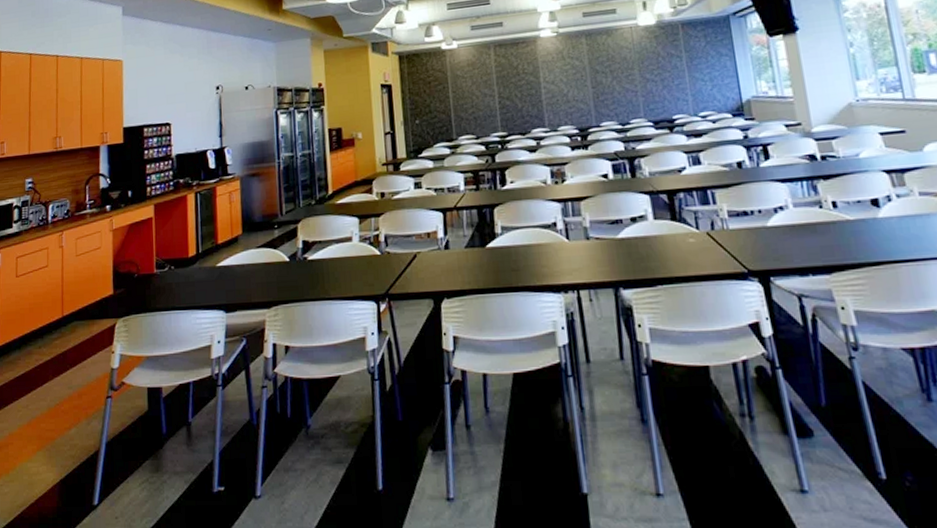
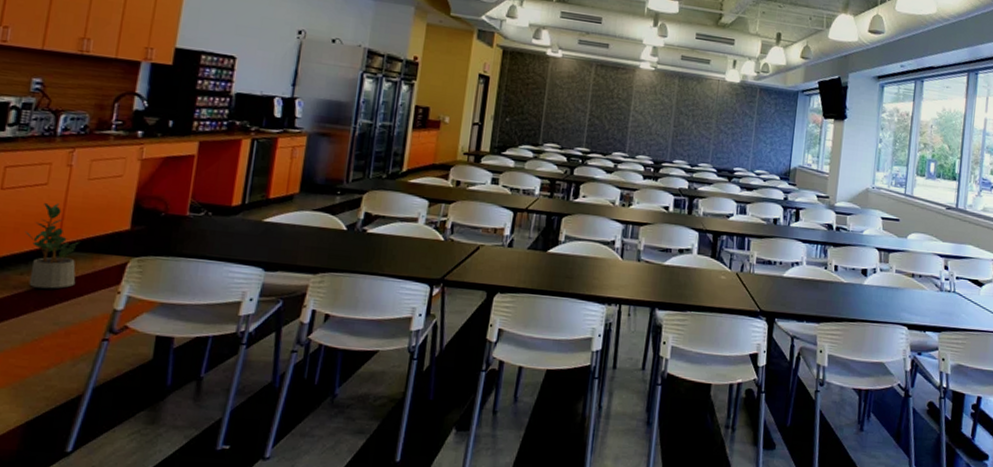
potted plant: none [37,281,80,358] -> present [24,203,79,289]

